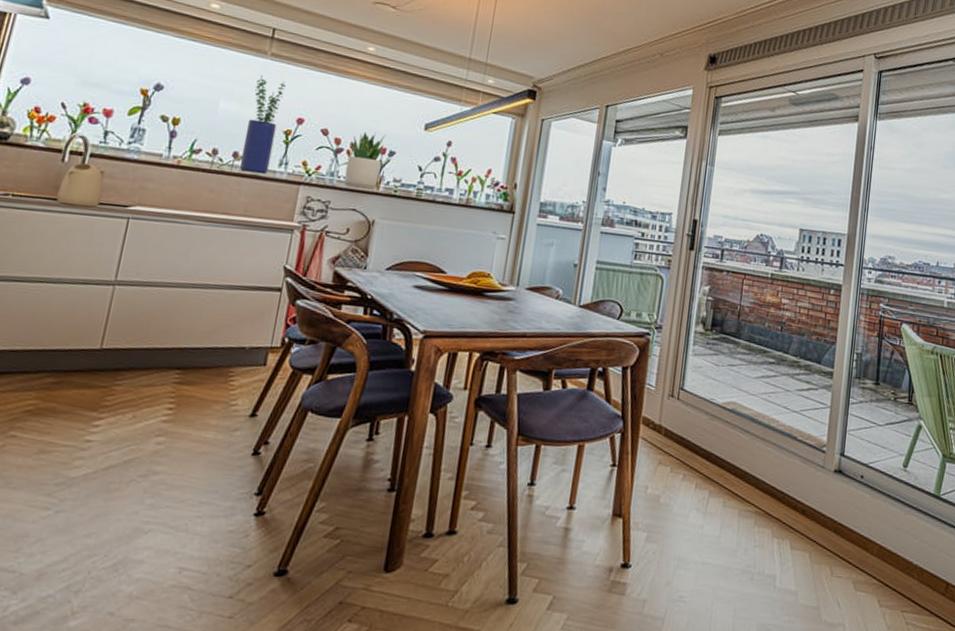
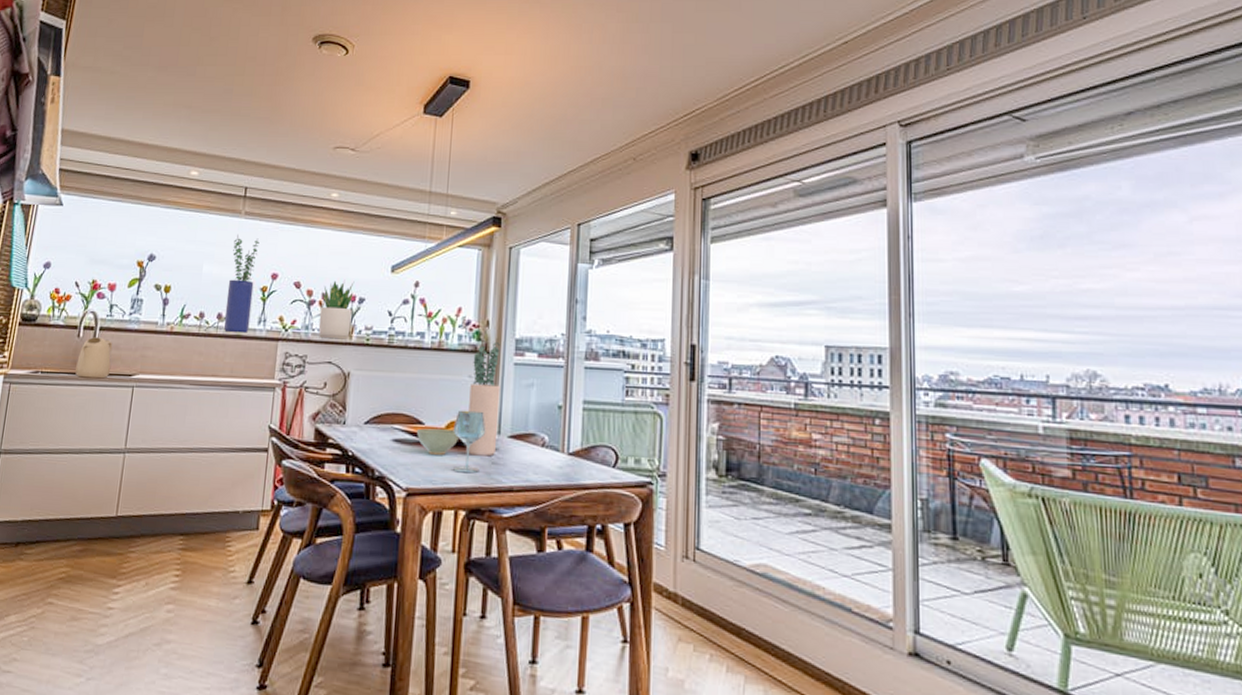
bowl: none [437,277,479,302] -> present [416,428,458,455]
wine glass: none [471,262,506,320] -> present [453,410,486,474]
vase: none [485,200,525,306] -> present [466,338,500,457]

